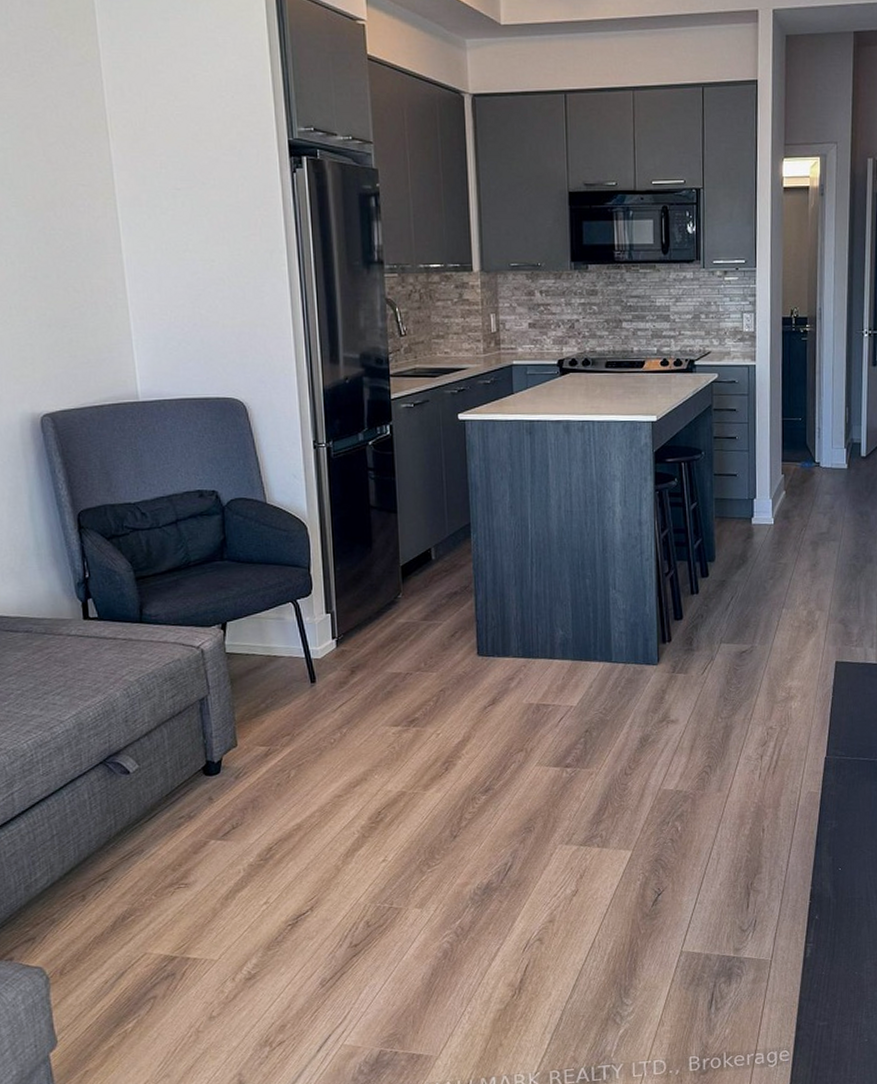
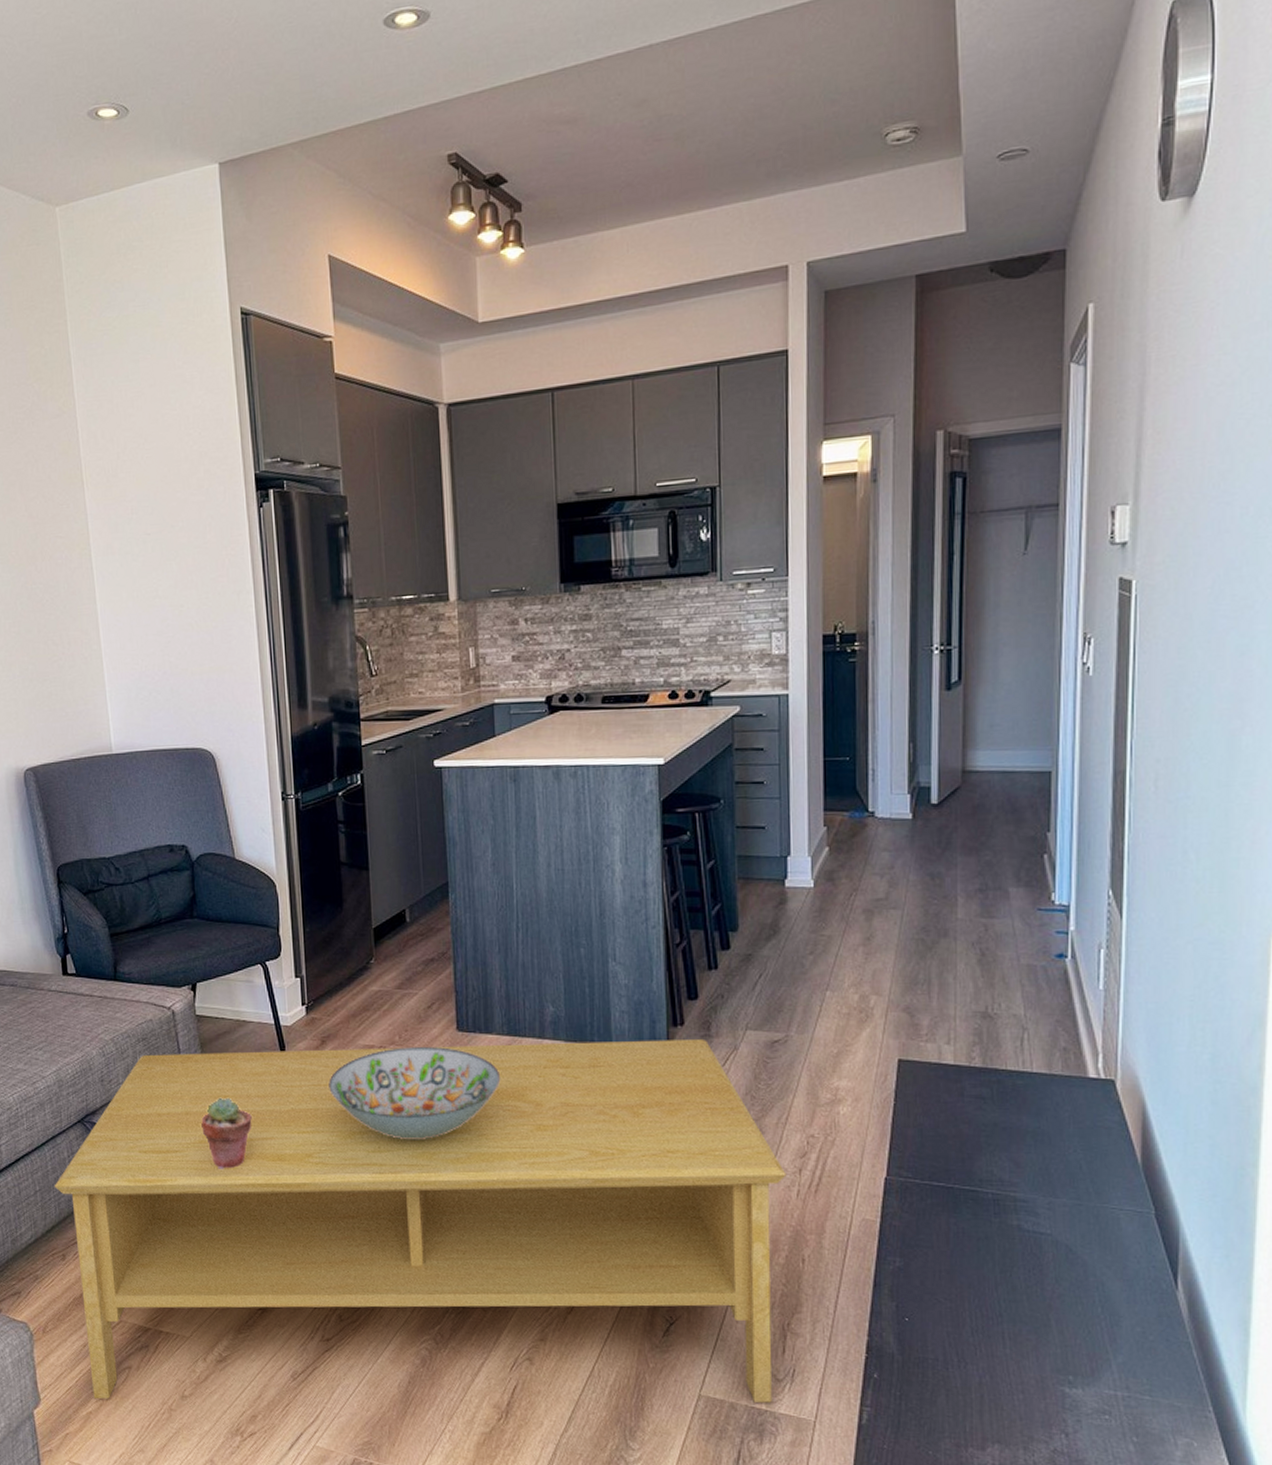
coffee table: none [73,652,751,1032] -> present [54,1038,787,1403]
potted succulent: none [231,729,283,798] -> present [201,1097,252,1169]
decorative bowl: none [358,671,517,757] -> present [328,1047,501,1140]

